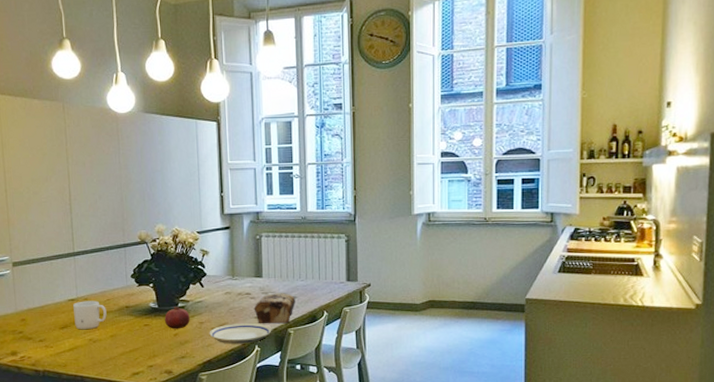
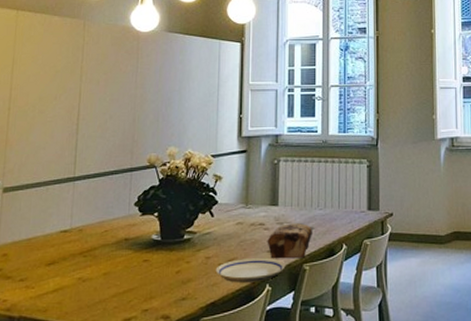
mug: present [72,300,107,330] -> none [64,232,102,267]
fruit: present [165,307,190,329] -> none [167,239,196,266]

